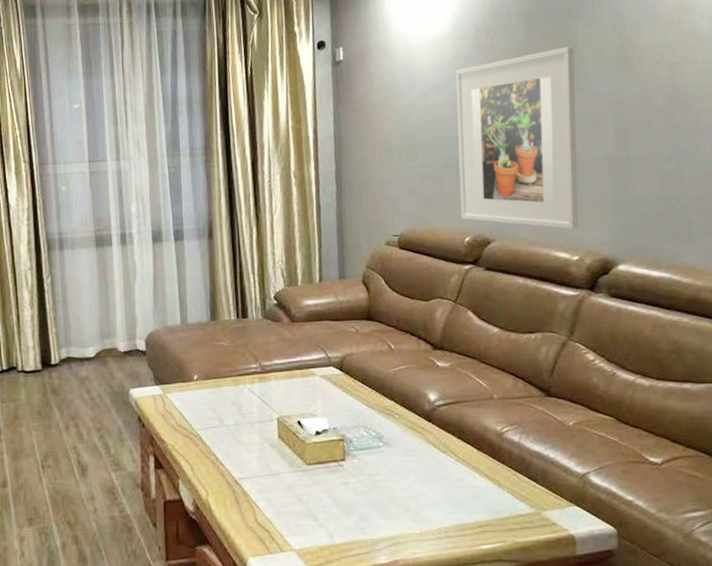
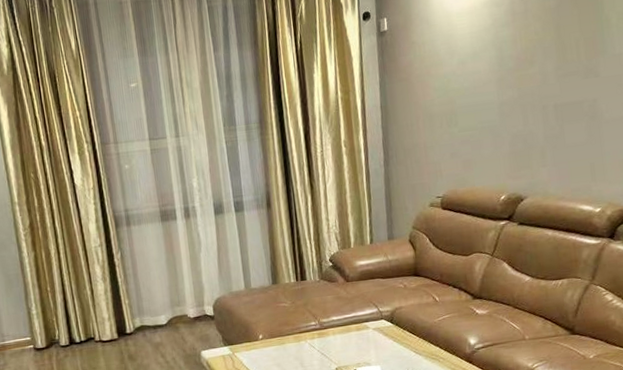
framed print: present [455,46,579,230] -> none [492,10,602,185]

